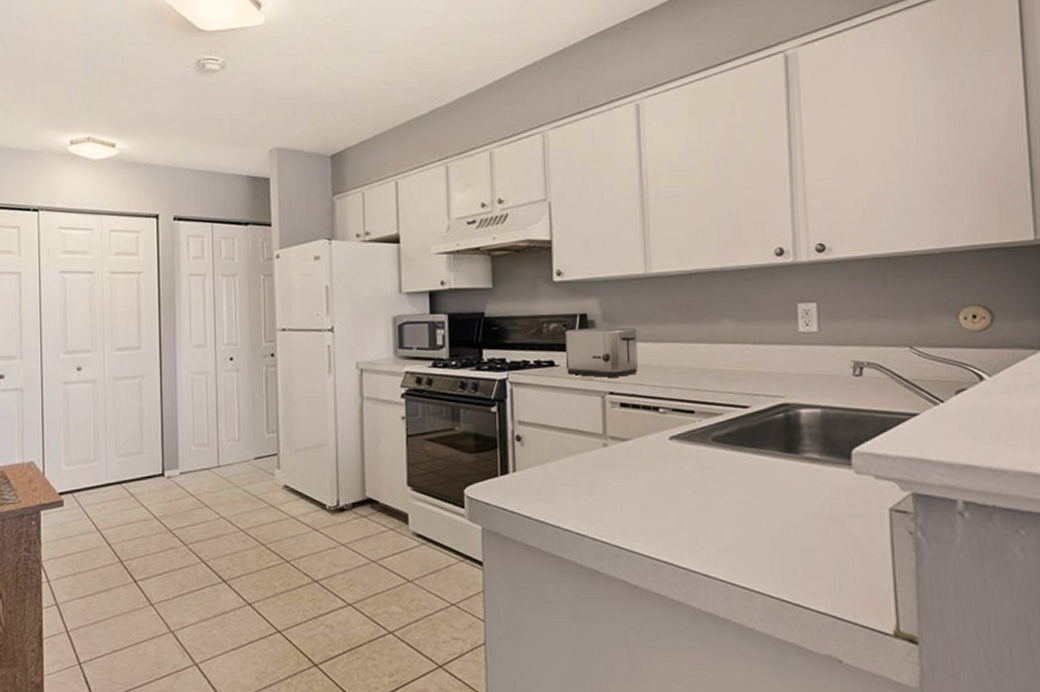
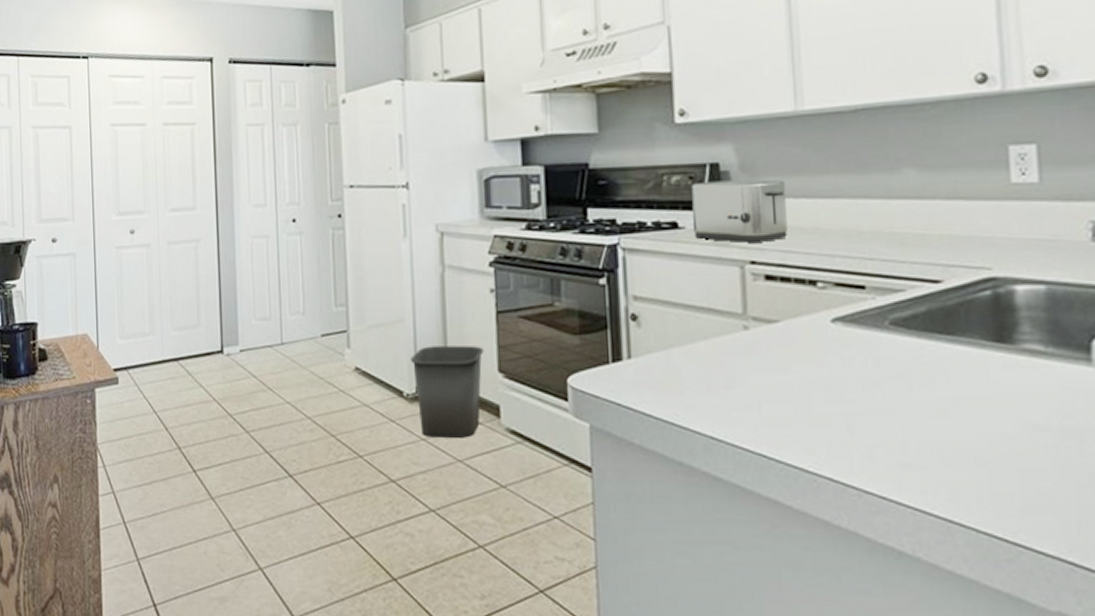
waste bin: none [333,464,396,543] -> present [411,346,484,438]

